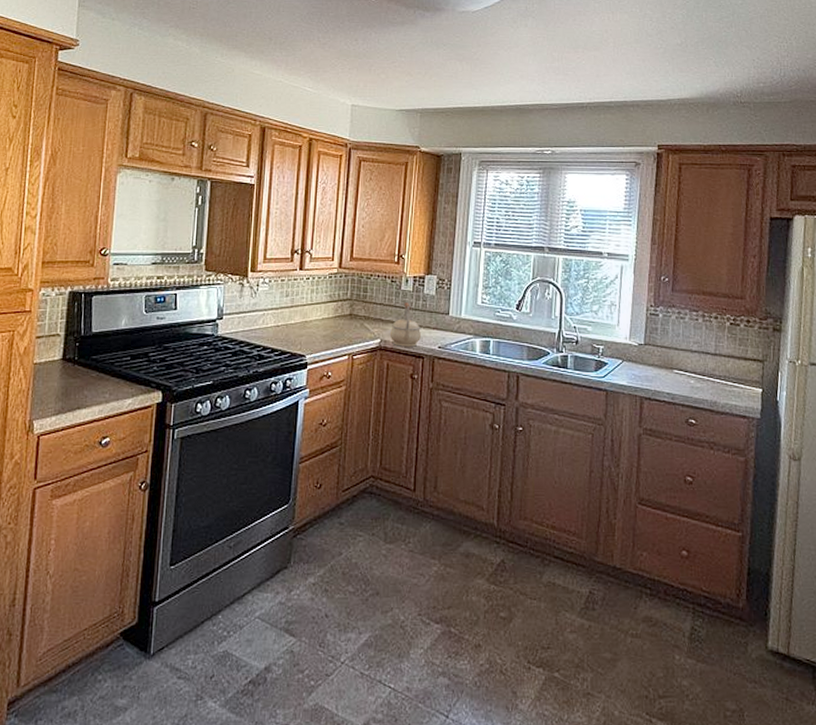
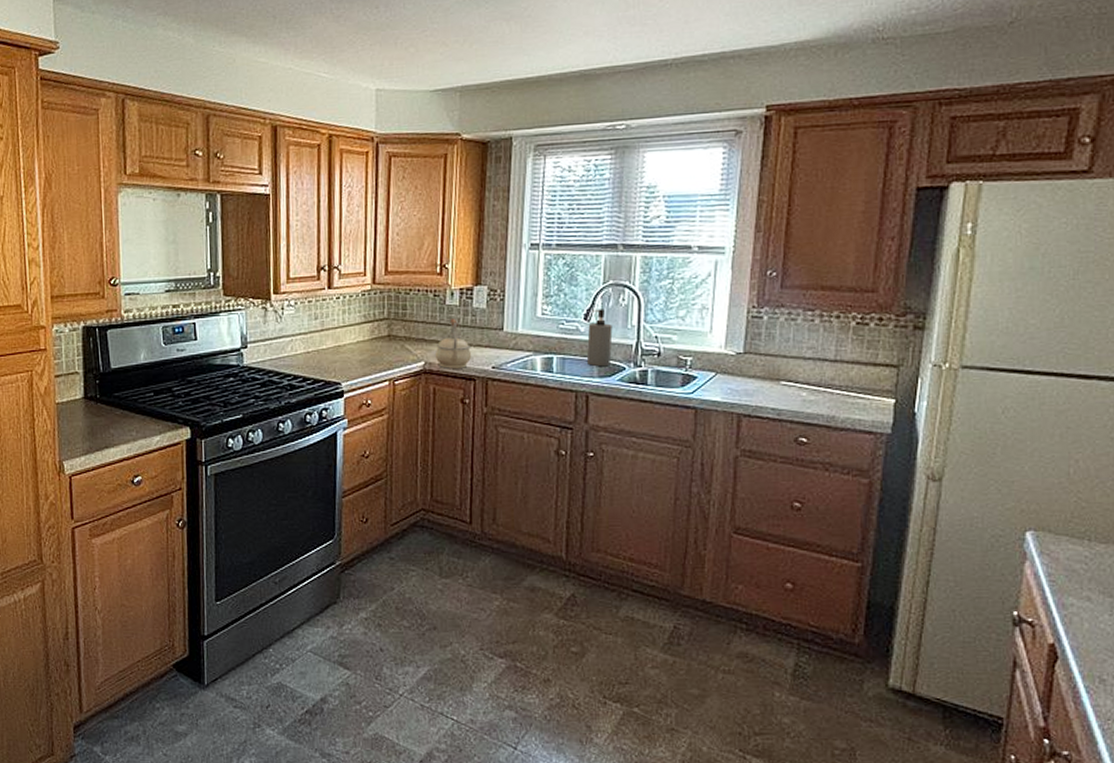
soap dispenser: none [517,301,539,351] -> present [586,309,613,367]

